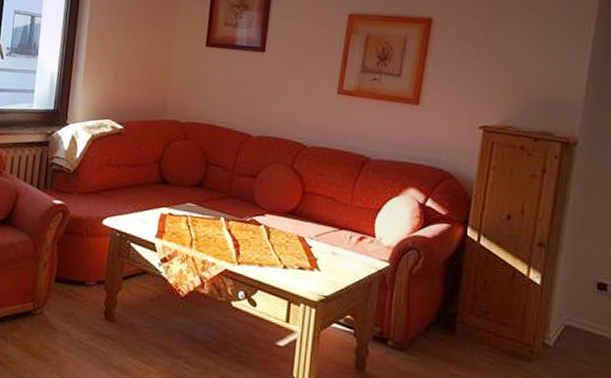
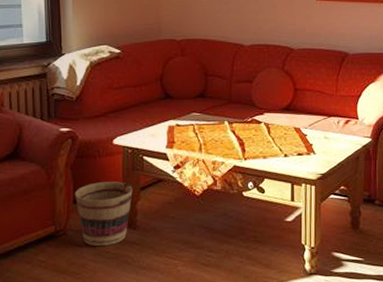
basket: none [57,263,116,335] -> present [75,181,133,247]

